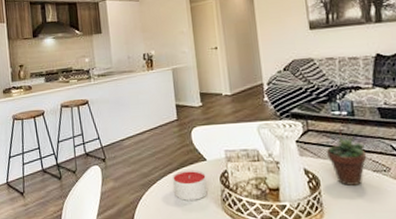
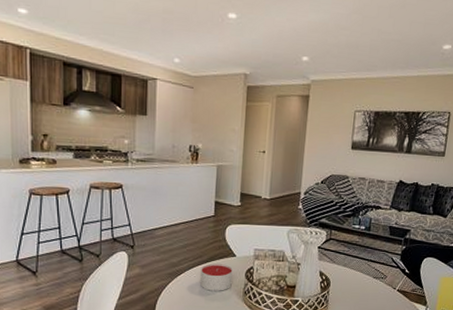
succulent plant: present [327,127,367,186] -> none [341,239,372,288]

